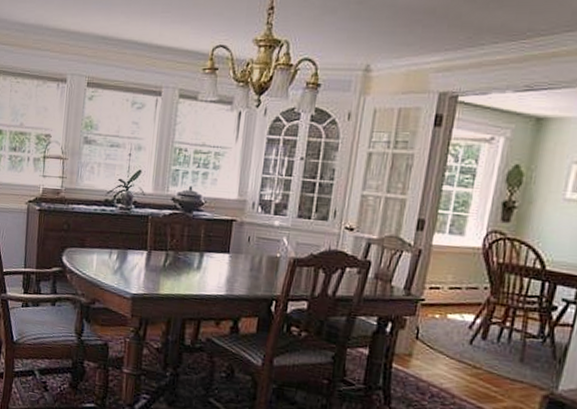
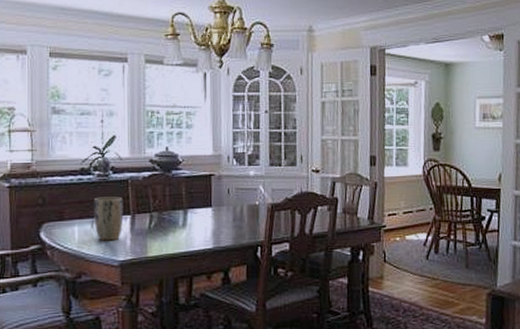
plant pot: none [112,229,142,274] -> present [93,196,124,241]

